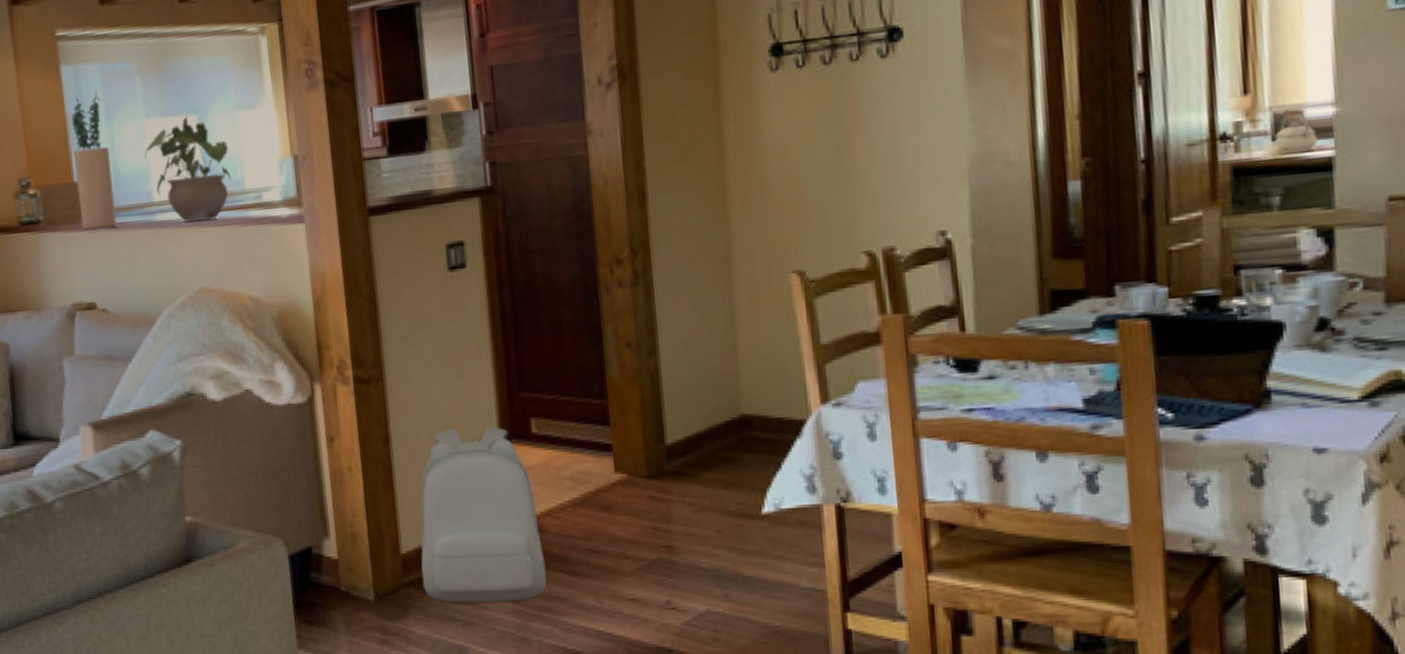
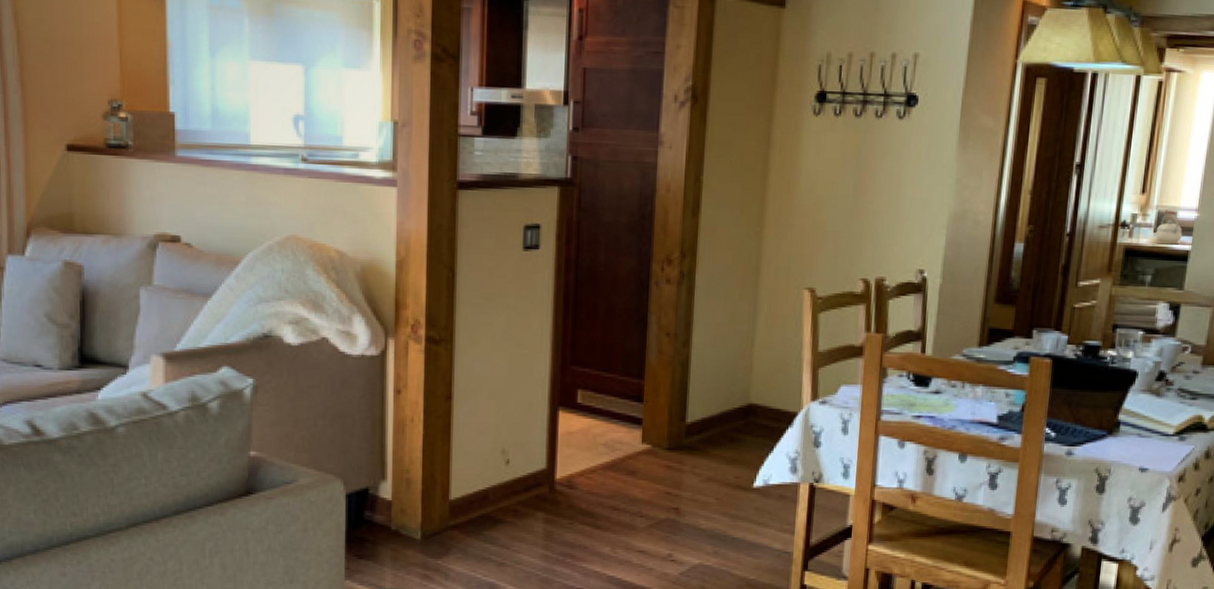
vase: present [71,91,117,231] -> none [171,23,211,165]
potted plant: present [144,116,231,223] -> none [245,65,331,172]
backpack: present [420,426,547,603] -> none [465,391,574,547]

